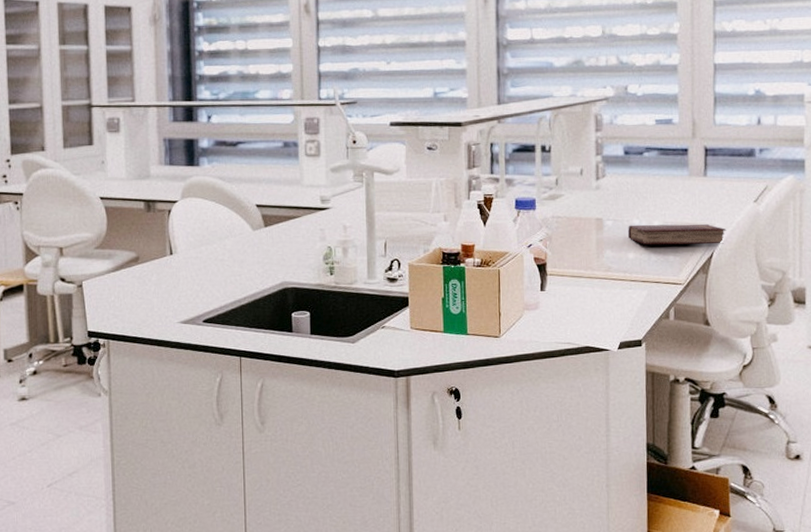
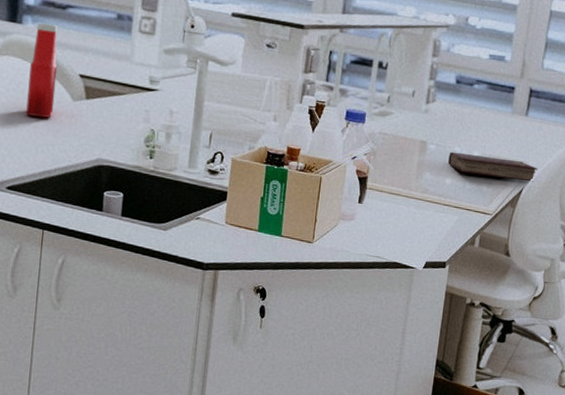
ketchup bottle: none [211,162,237,250] -> present [26,23,58,118]

